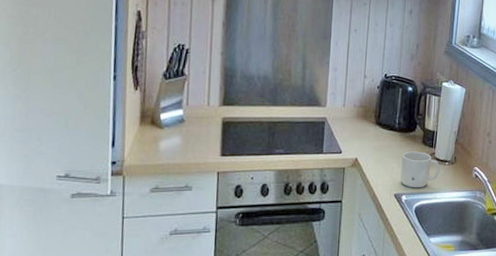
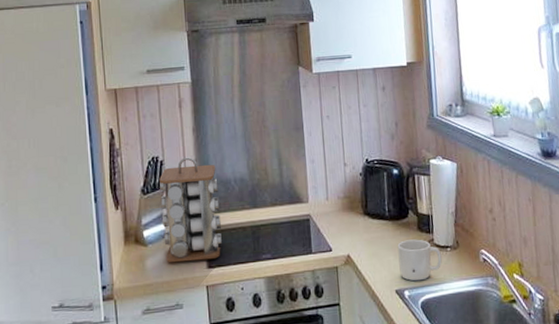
spice rack: none [180,49,242,148] -> present [159,157,223,263]

